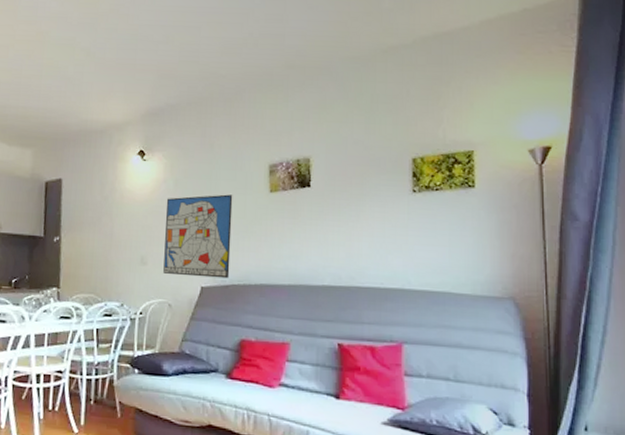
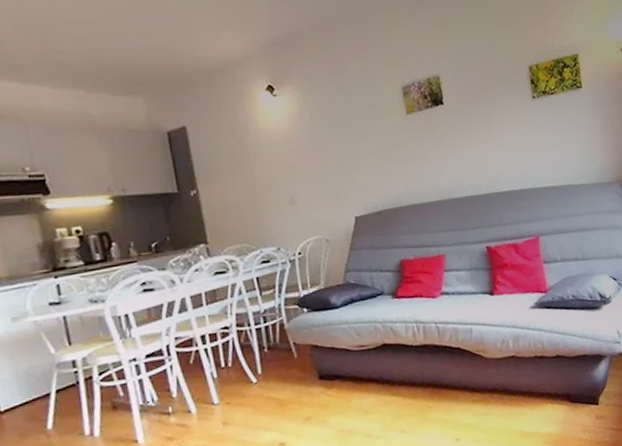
wall art: present [163,194,233,279] -> none [305,121,381,210]

